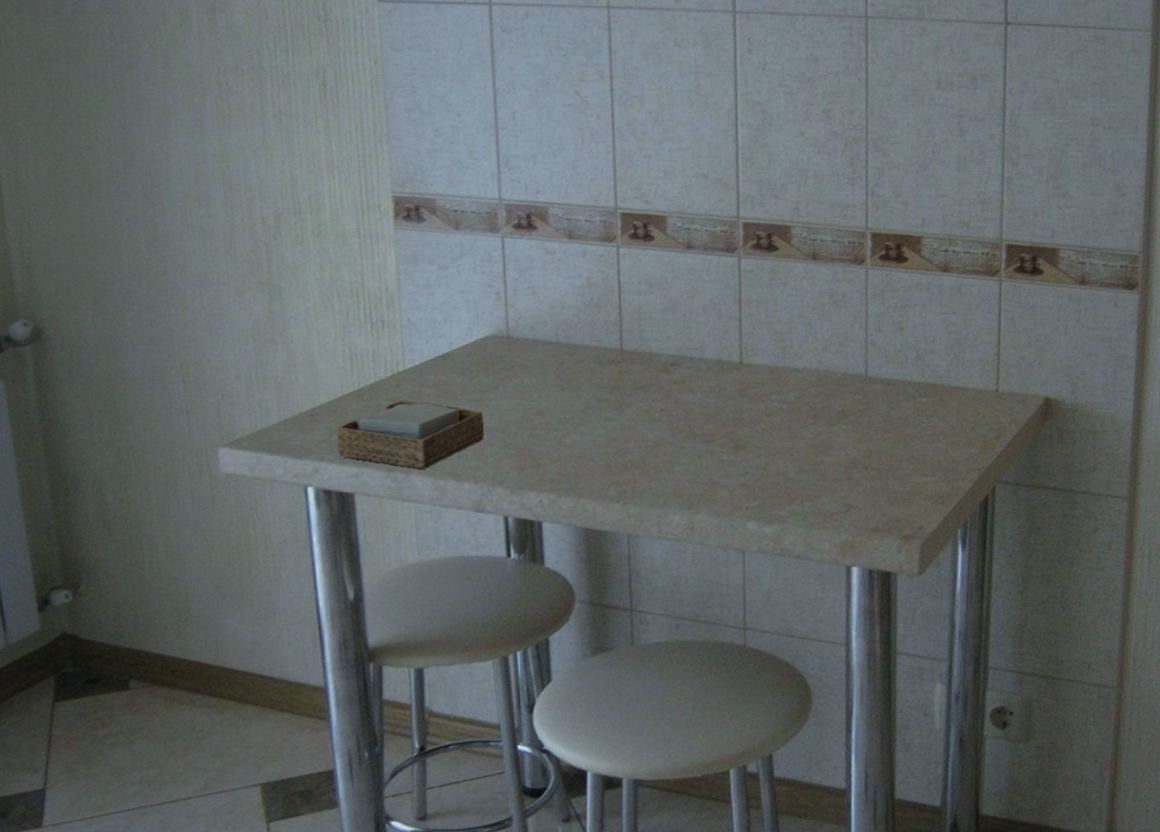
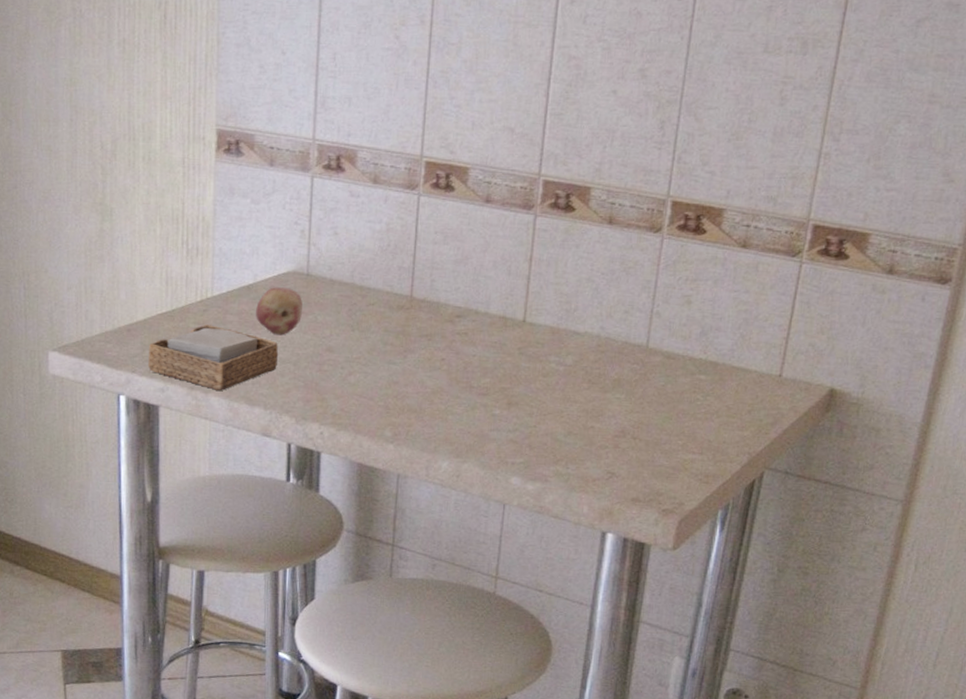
fruit: none [455,353,506,404] -> present [256,287,302,336]

